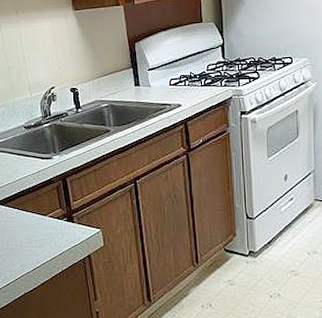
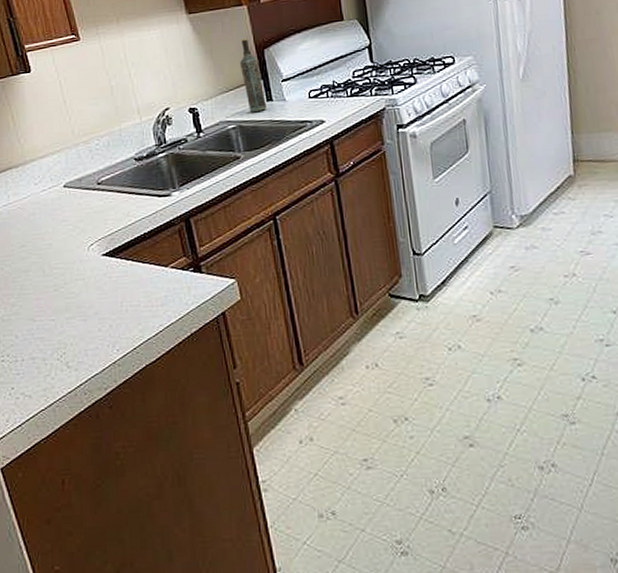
bottle: none [115,33,134,94] -> present [240,38,267,112]

